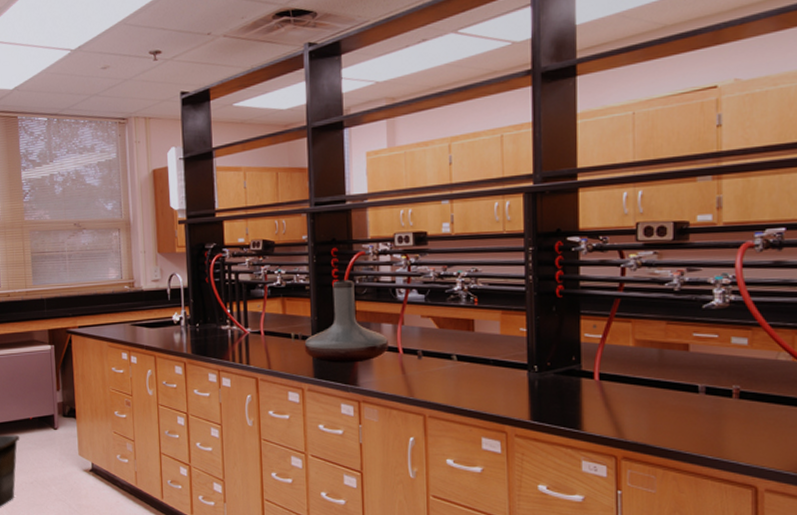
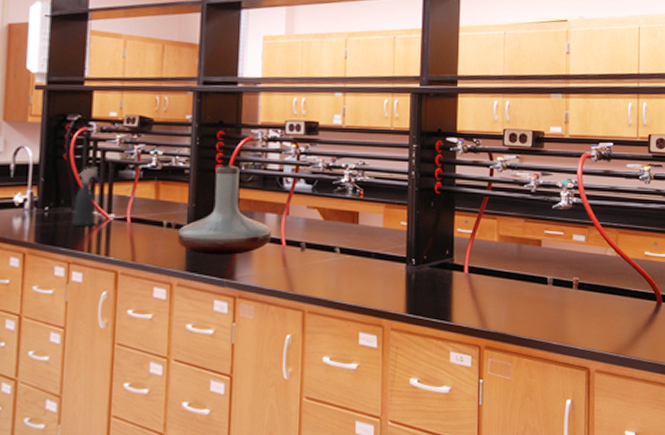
spray bottle: none [218,288,237,340] -> present [72,167,101,227]

